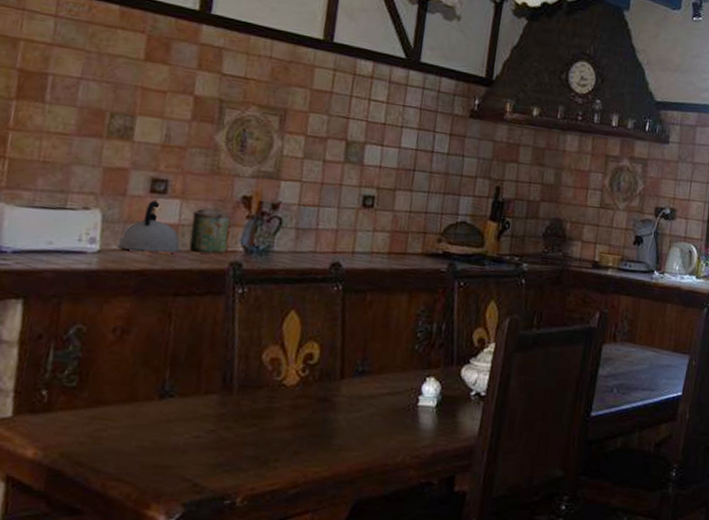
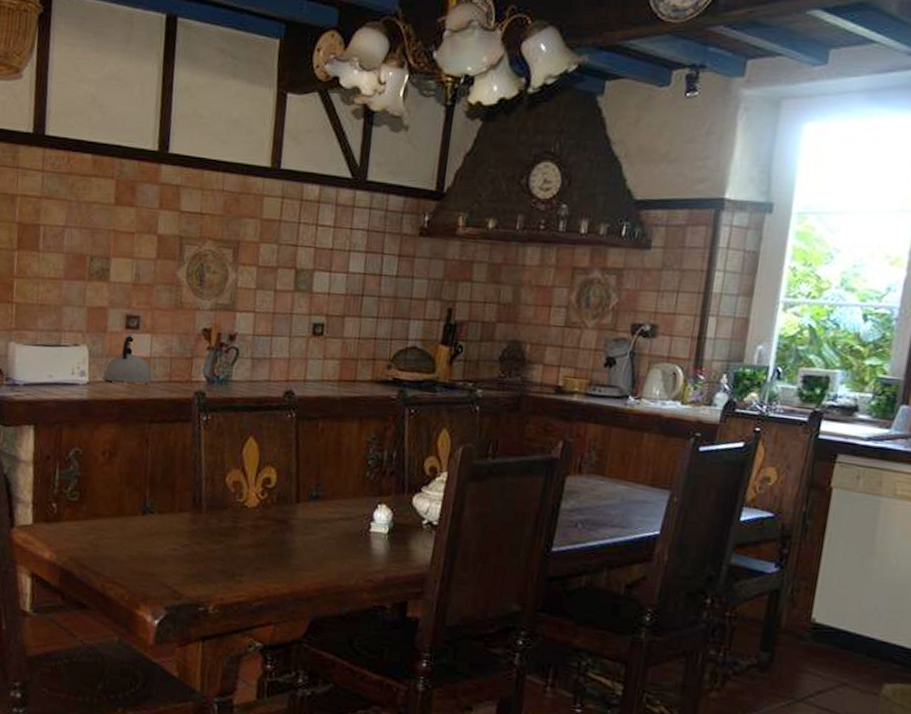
canister: present [189,208,230,255] -> none [160,341,193,385]

